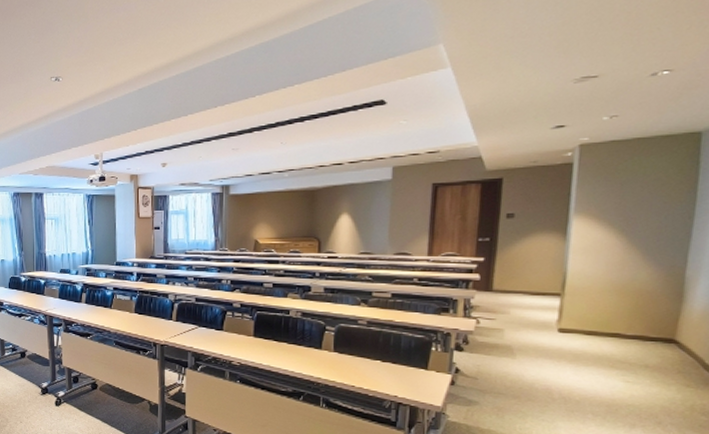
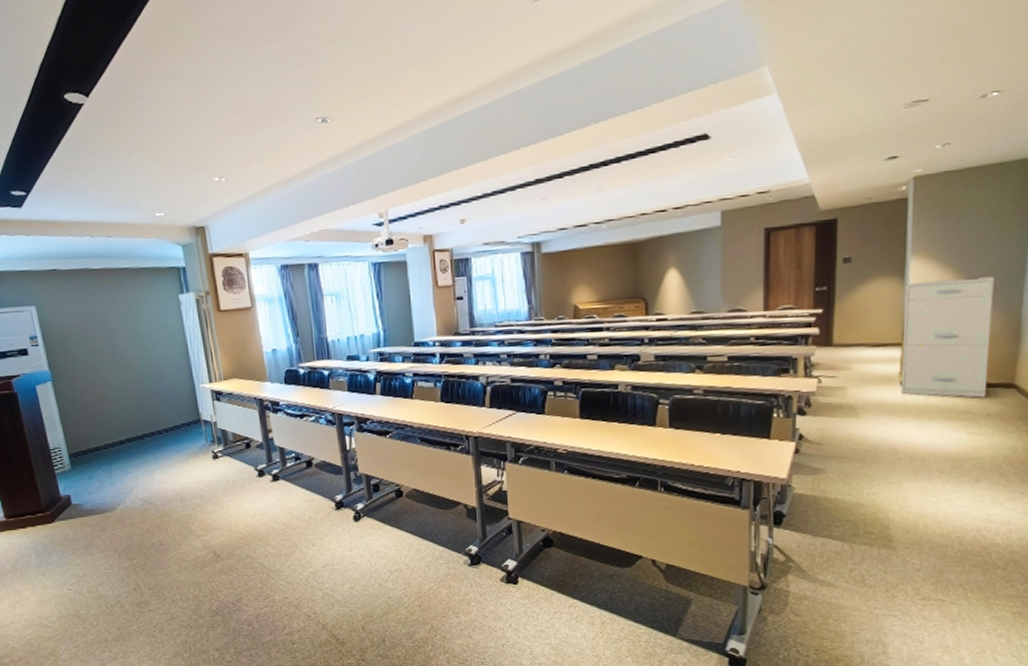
filing cabinet: none [558,239,658,350] -> present [901,276,994,398]

